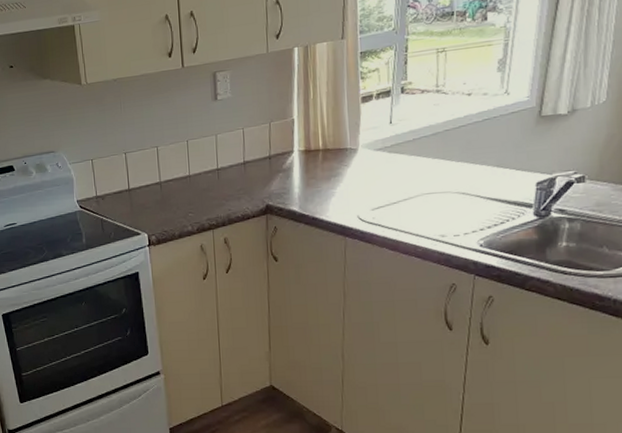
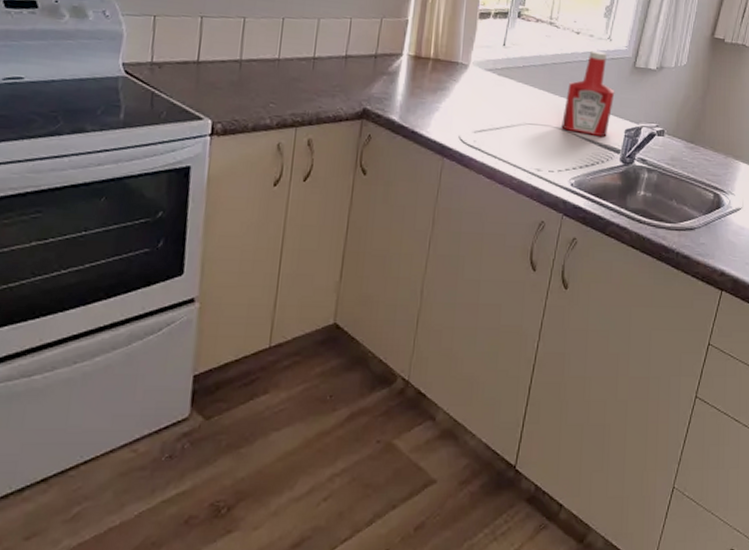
ketchup bottle: none [462,107,520,195] -> present [561,50,615,137]

